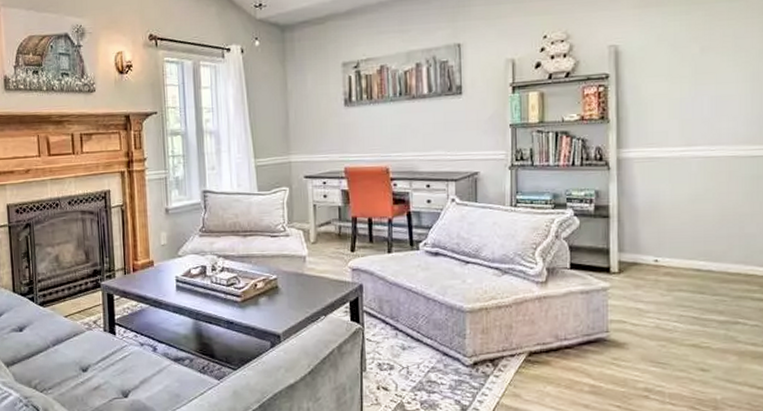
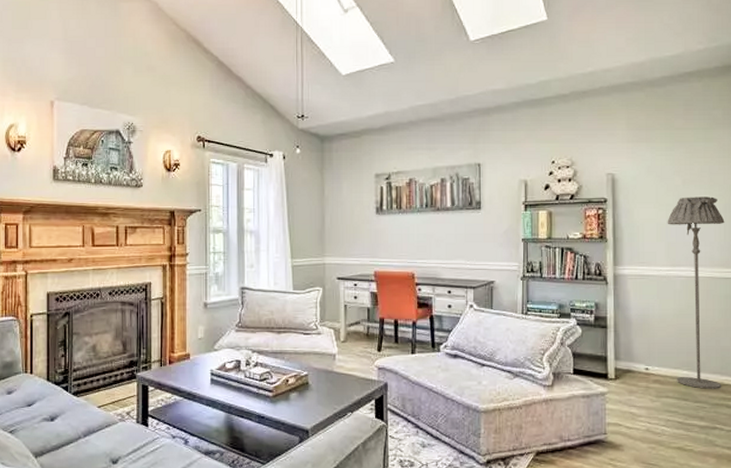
floor lamp: none [681,64,752,281] -> present [667,196,725,389]

